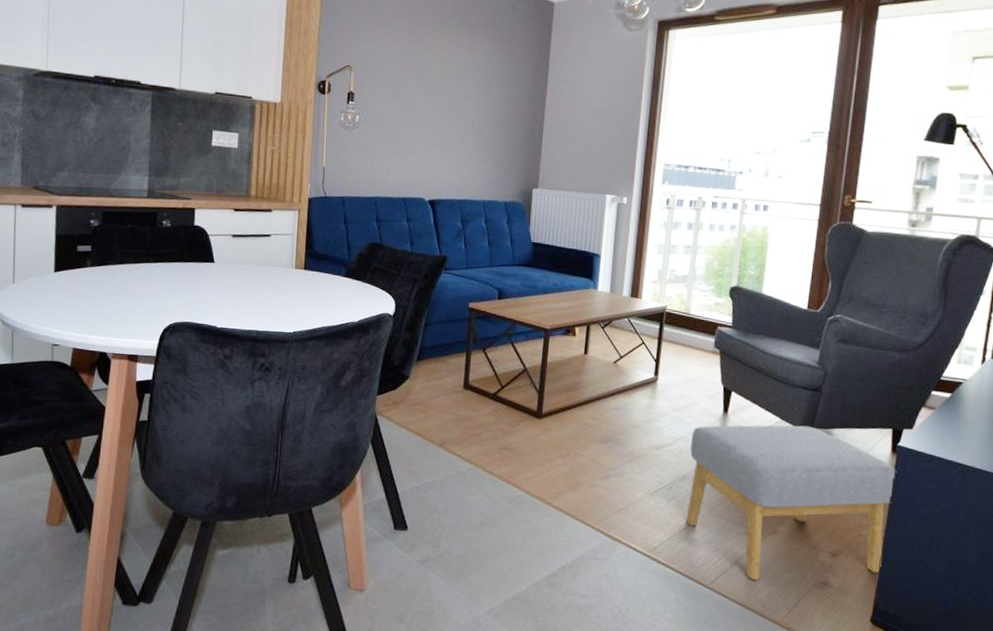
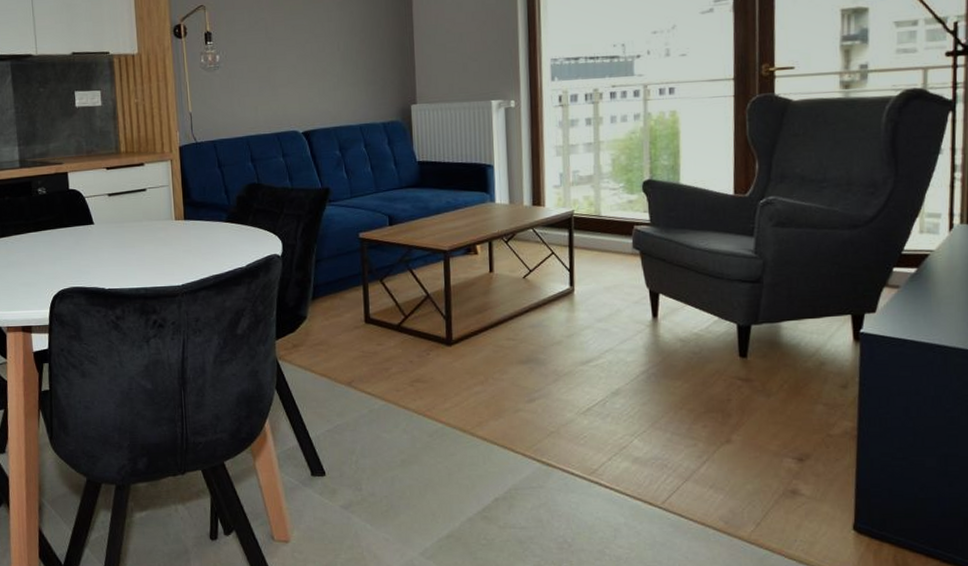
footstool: present [686,425,897,581] -> none [620,322,863,496]

